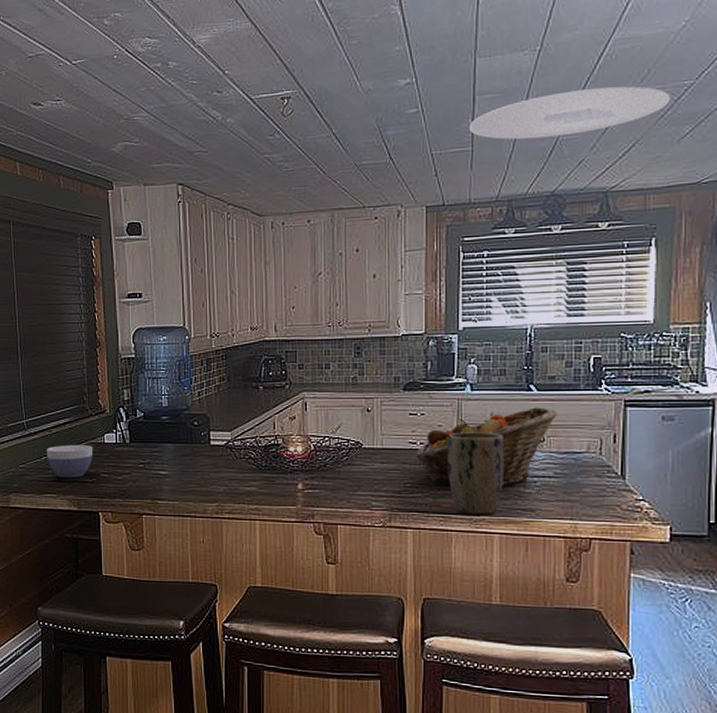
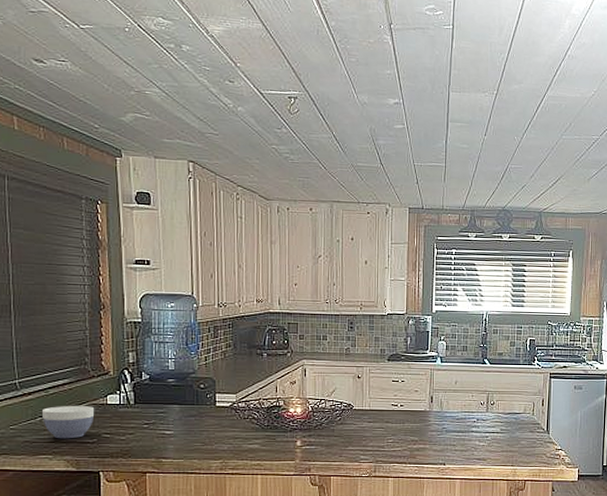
fruit basket: present [415,407,557,486] -> none [396,377,504,440]
plant pot: present [447,432,505,514] -> none [422,396,465,464]
ceiling light: present [468,86,671,140] -> none [443,130,584,165]

